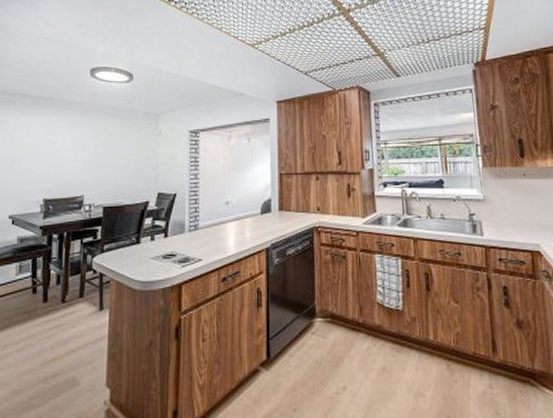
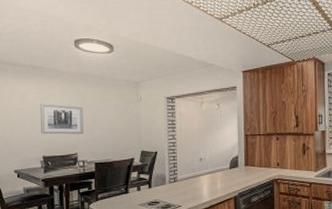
wall art: none [44,138,94,174] -> present [40,103,83,135]

